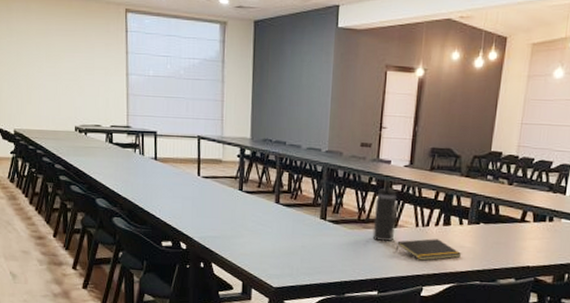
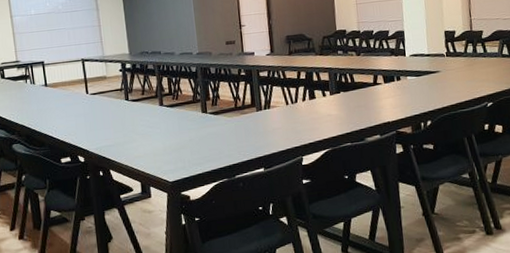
thermos bottle: present [372,181,399,241] -> none [247,69,270,123]
notepad: present [395,239,462,261] -> none [272,112,331,134]

